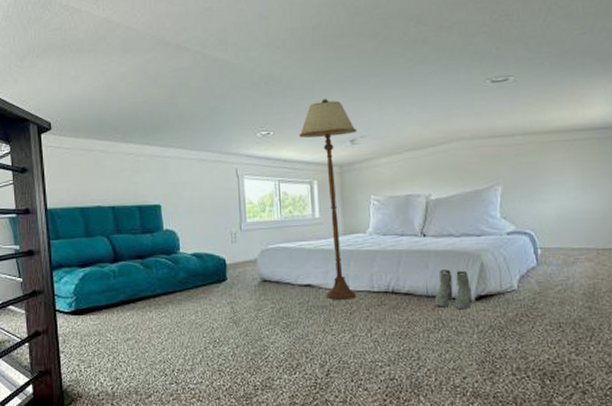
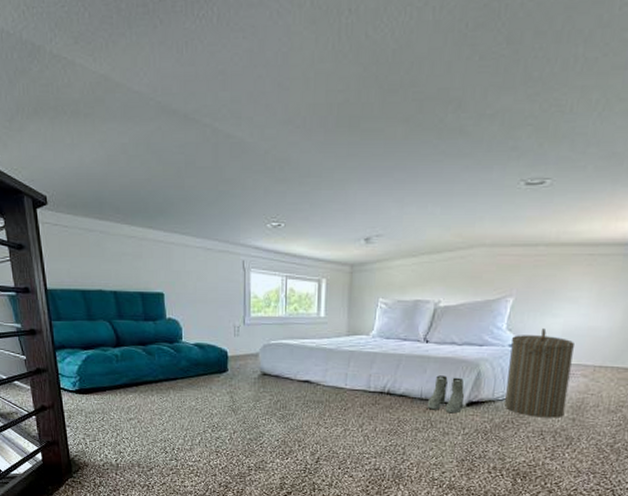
floor lamp: present [299,99,356,301] -> none [311,190,373,398]
laundry hamper: none [507,214,579,308] -> present [505,328,574,418]

